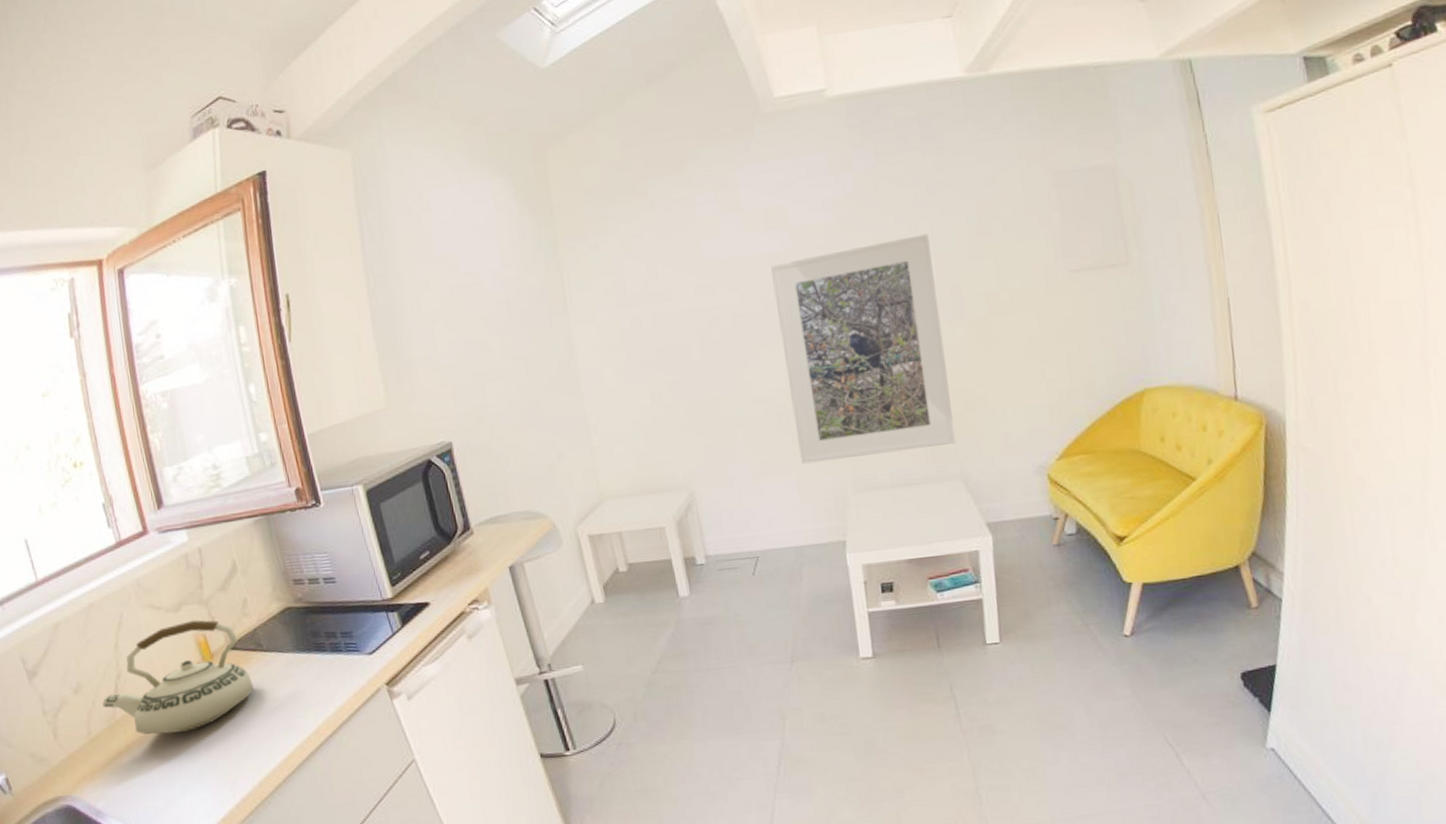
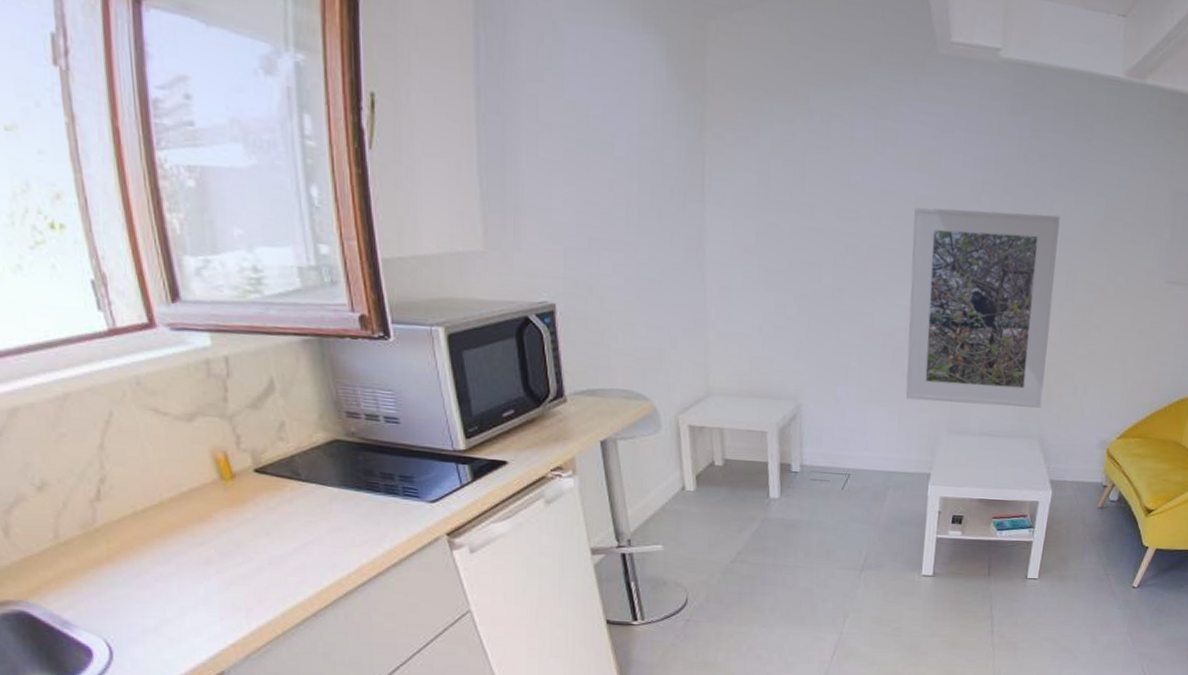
teakettle: present [102,619,254,735] -> none [77,434,285,551]

